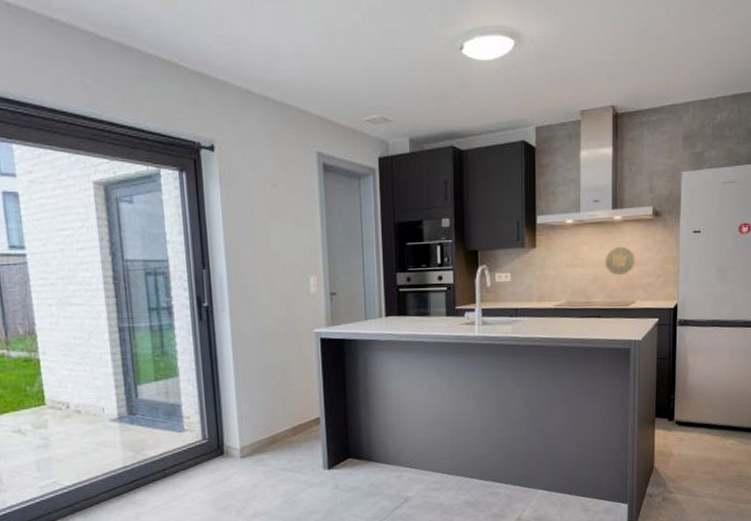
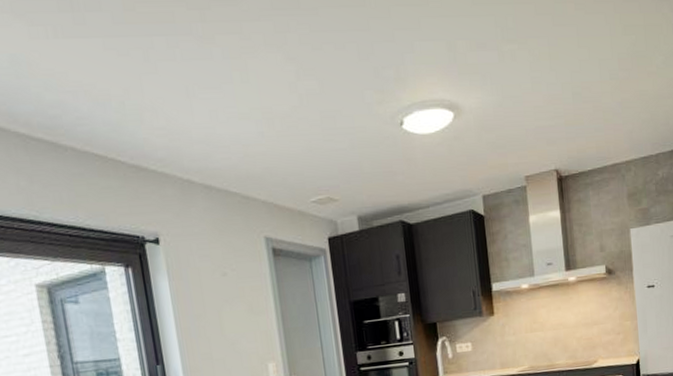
decorative plate: present [605,246,635,276] -> none [563,306,593,336]

